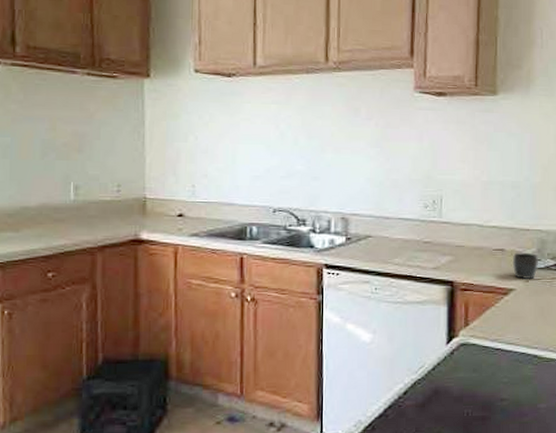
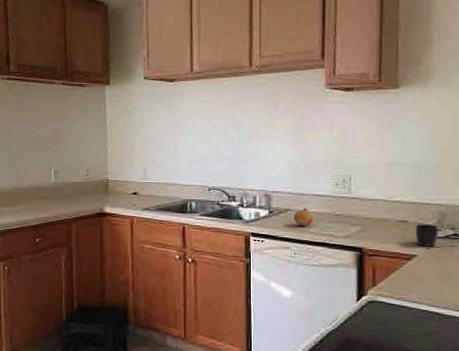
fruit: none [375,234,398,257] -> present [293,208,313,227]

